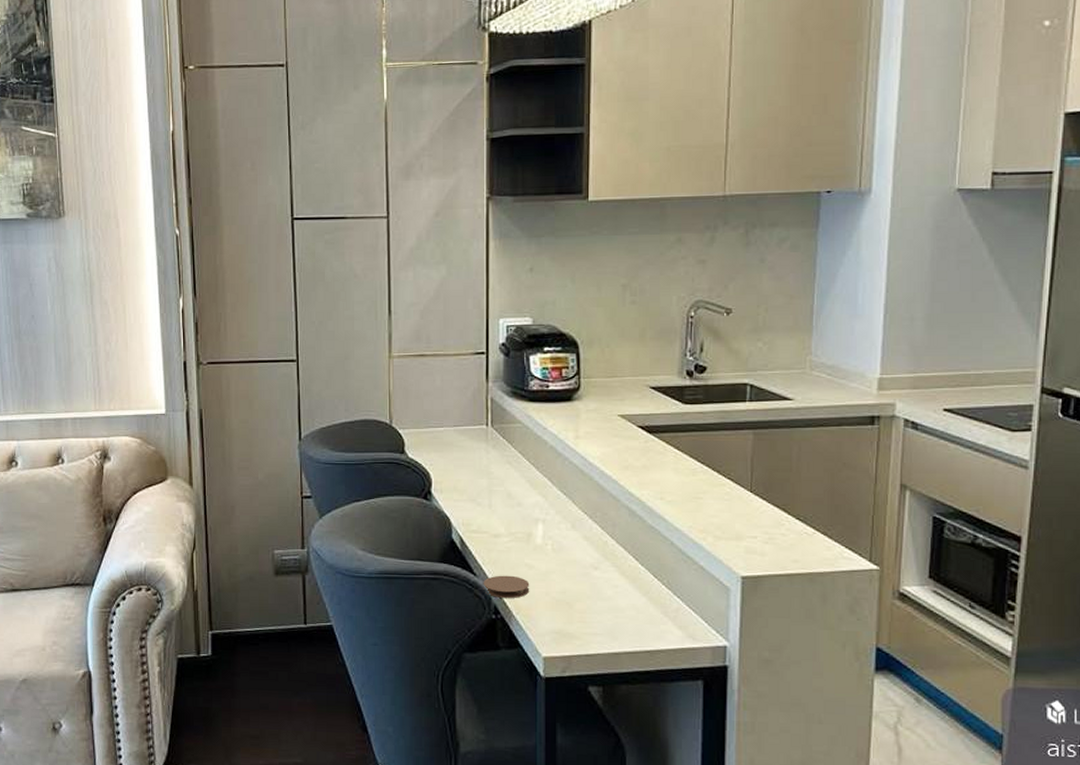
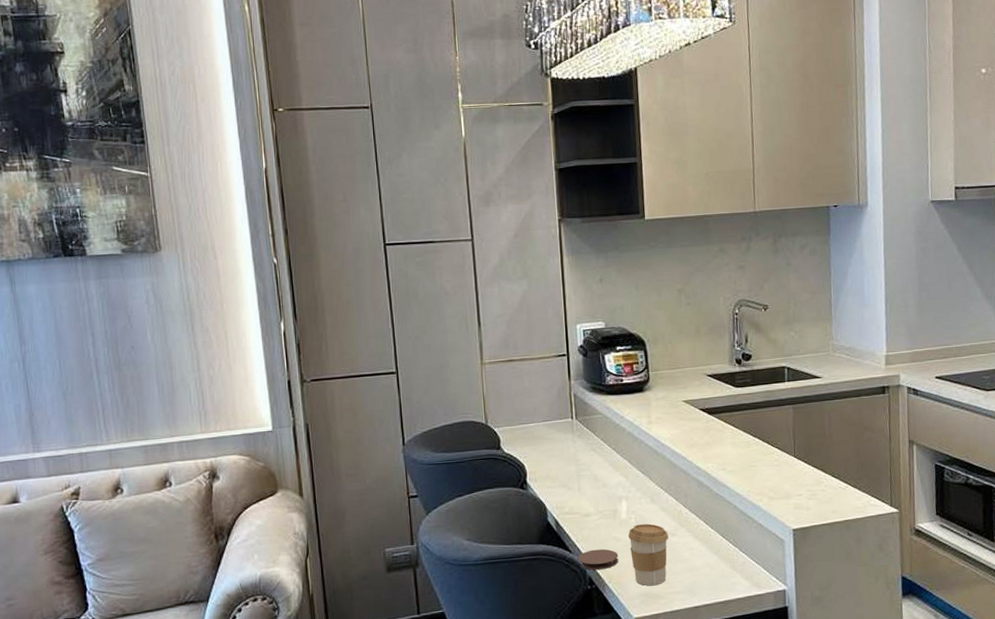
coffee cup: none [543,552,589,624] -> present [628,524,668,586]

